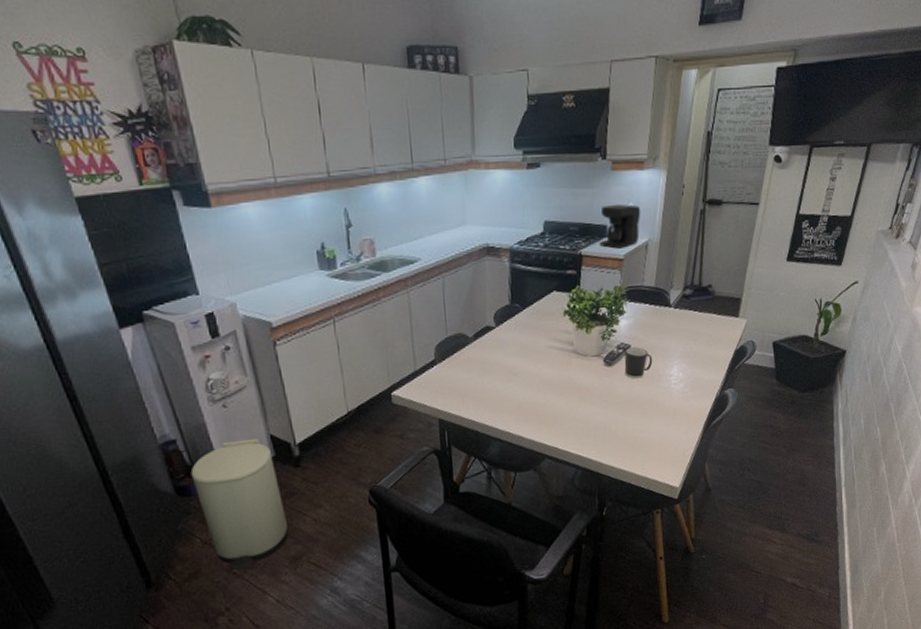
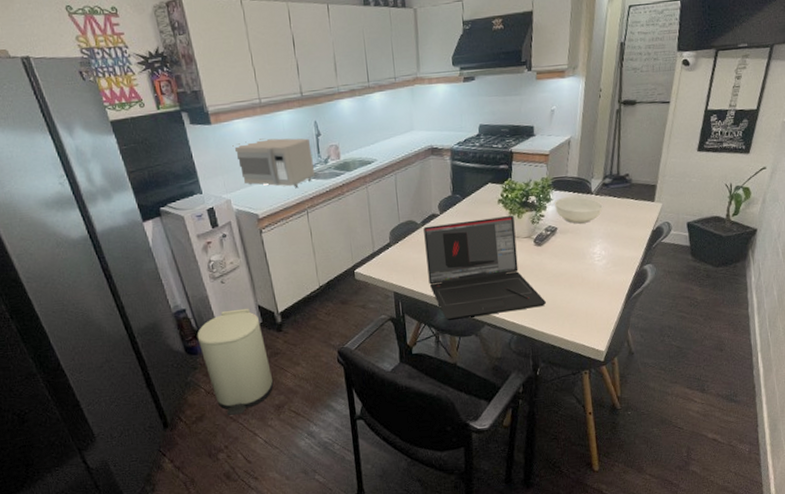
microwave: none [239,227,345,290] -> present [232,138,316,187]
laptop: none [476,329,615,454] -> present [423,215,546,321]
coffee maker: present [599,203,641,249] -> none [527,107,564,146]
mug: present [624,347,653,379] -> none [552,229,578,257]
bowl: none [628,309,683,341] -> present [555,196,604,224]

